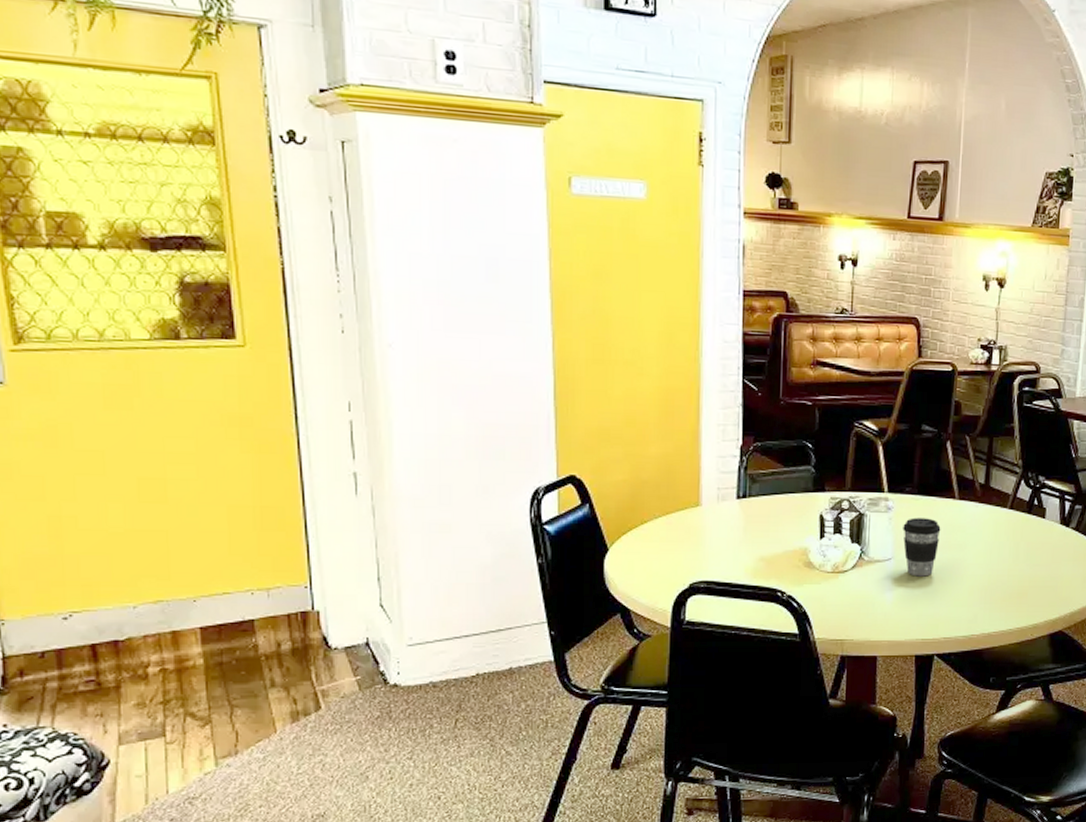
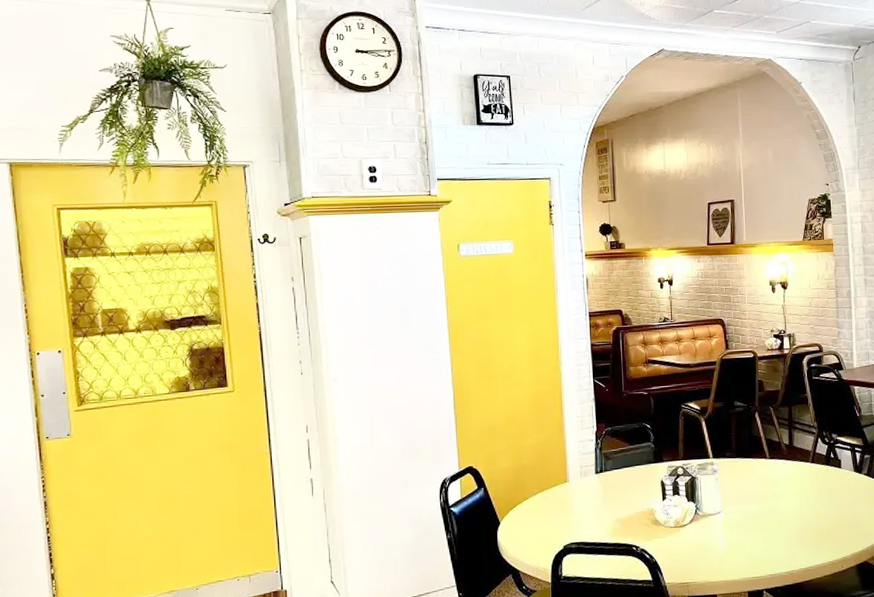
coffee cup: present [903,518,941,577] -> none [727,476,758,525]

